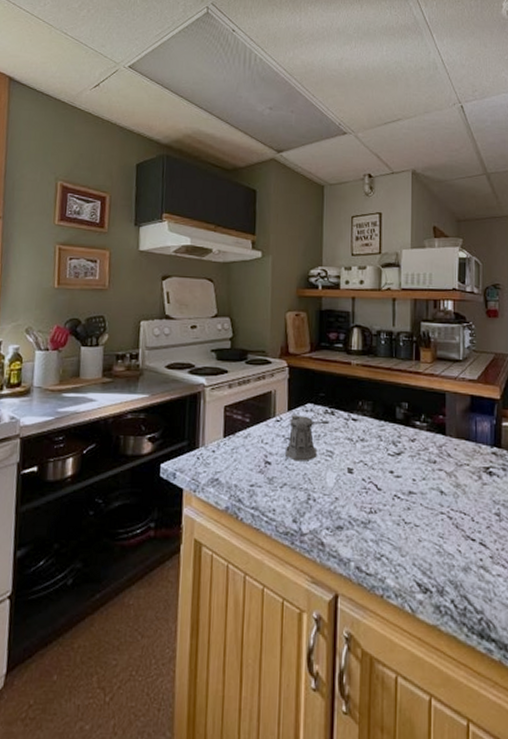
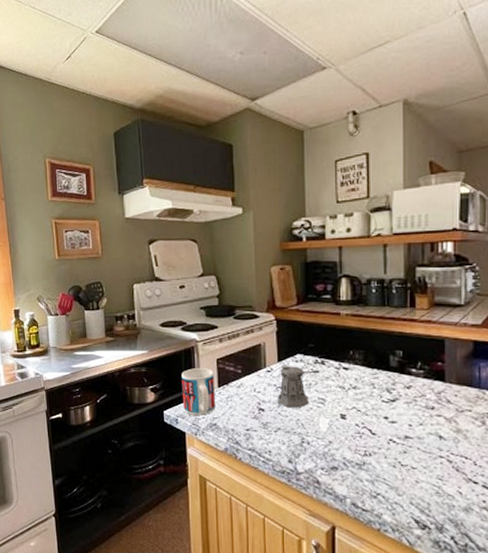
mug: none [183,416,221,469] -> present [181,368,216,415]

